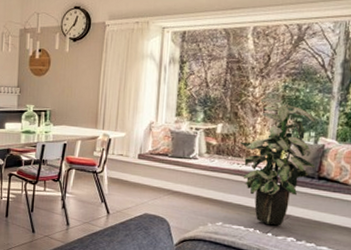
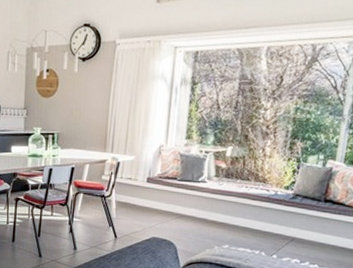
indoor plant: present [239,97,316,226] -> none [248,120,326,248]

